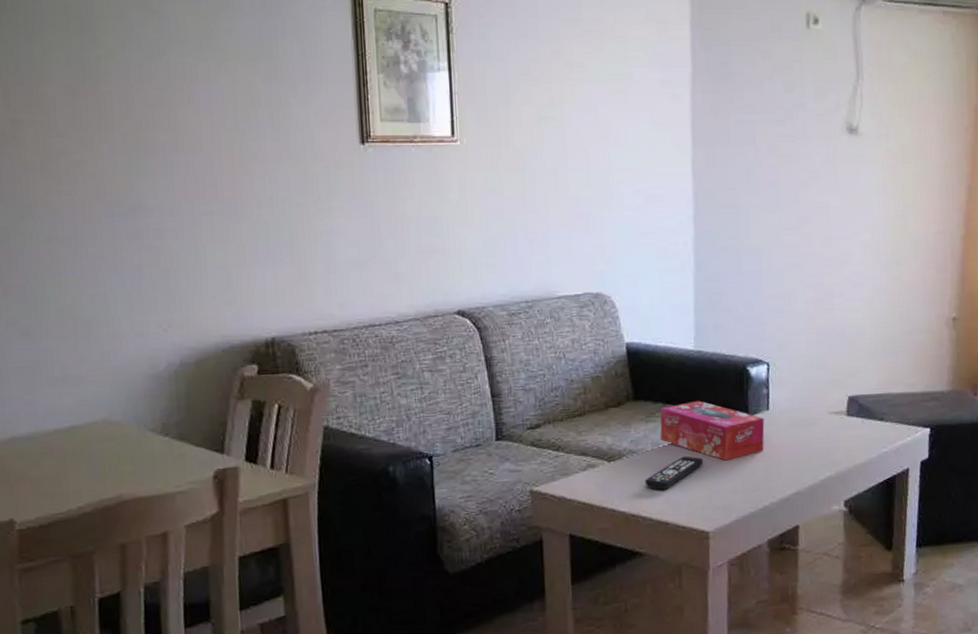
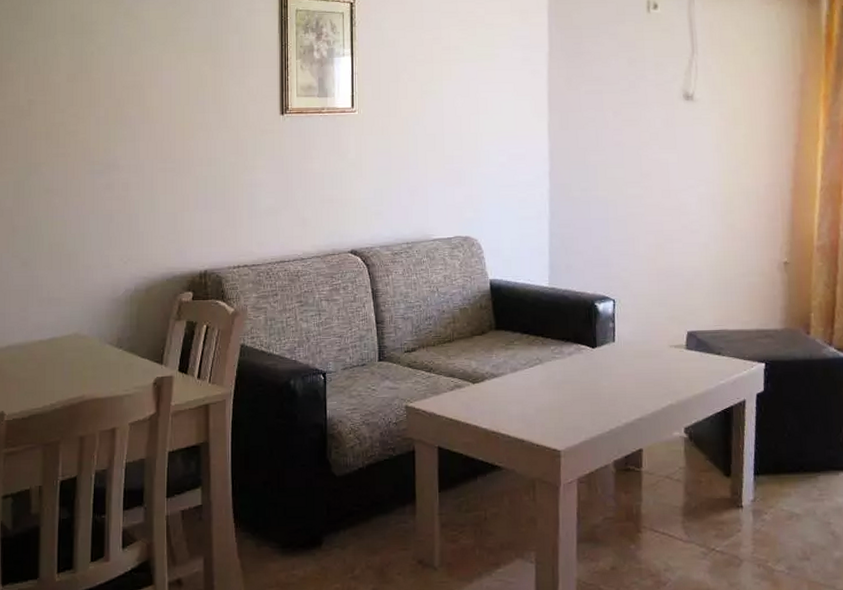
remote control: present [644,456,704,490] -> none [504,380,556,411]
tissue box: present [660,400,765,461] -> none [518,331,611,386]

